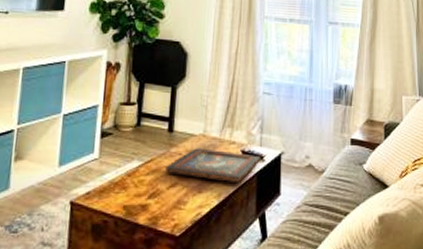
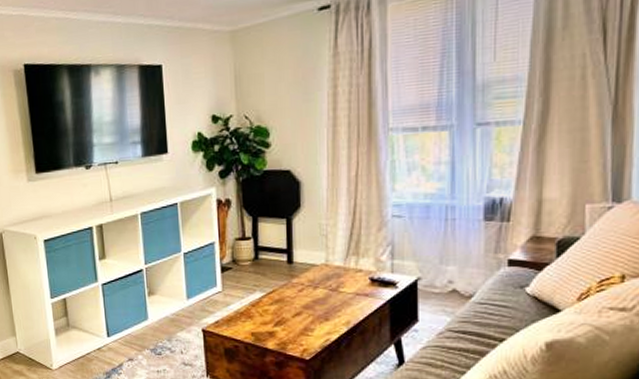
decorative tray: present [165,148,261,182] -> none [289,277,393,310]

